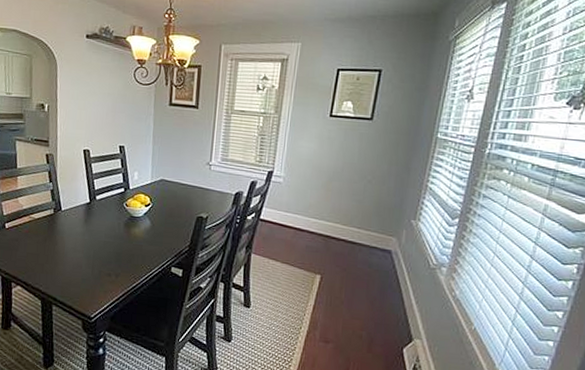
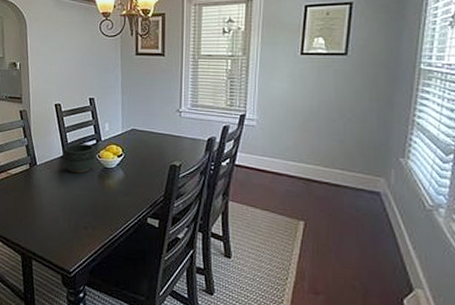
bowl: none [88,191,124,221] -> present [62,144,96,173]

